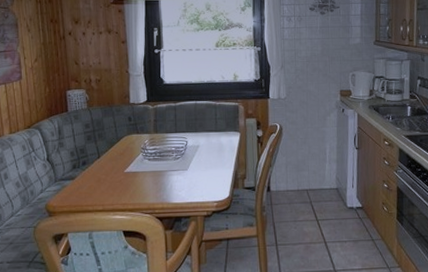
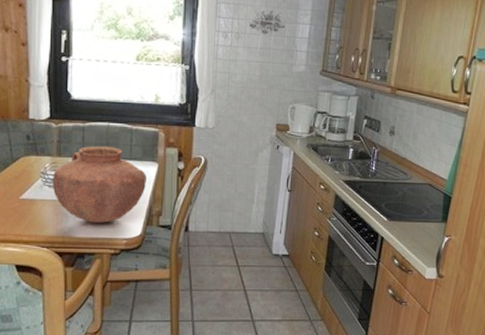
vase: none [151,121,231,189] -> present [52,145,146,223]

